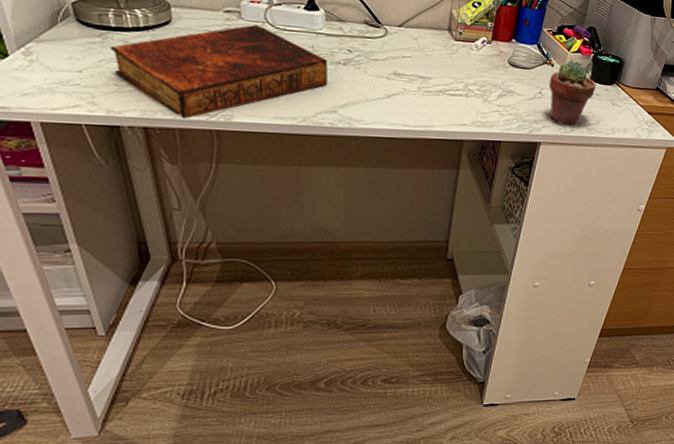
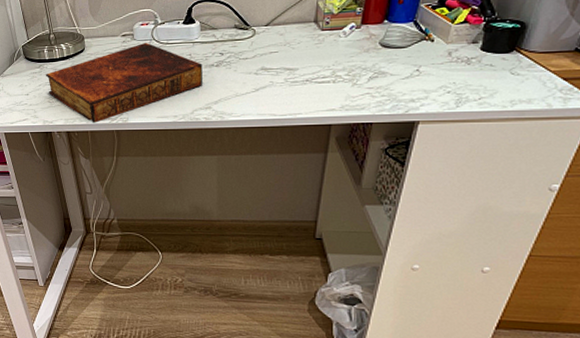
potted succulent: present [548,60,596,126] -> none [428,32,489,102]

